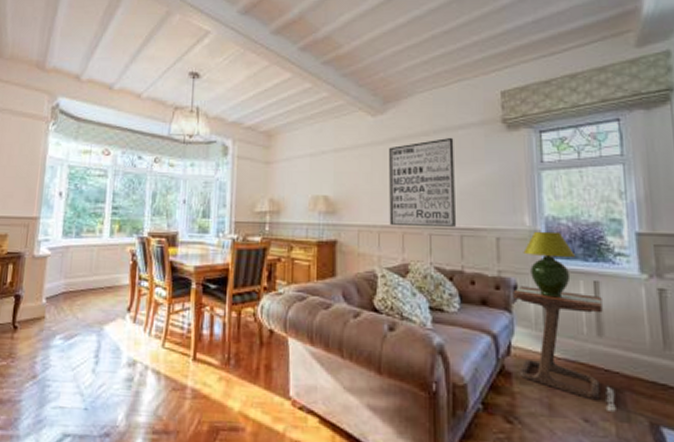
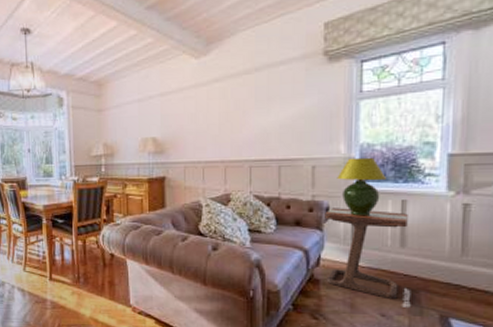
wall art: present [389,137,456,227] -> none [212,73,275,160]

